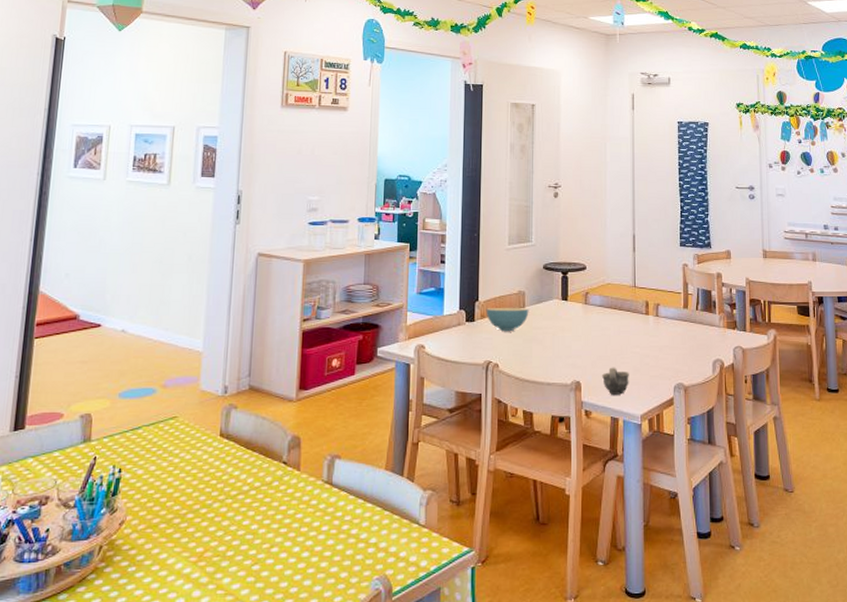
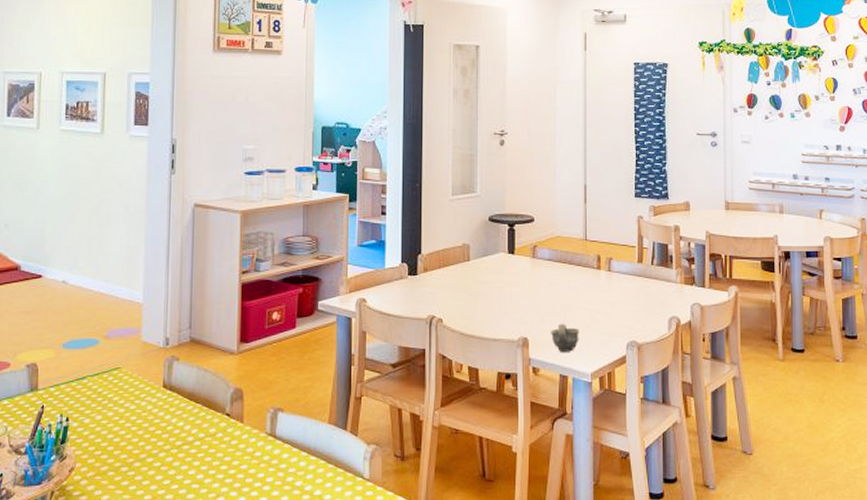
cereal bowl: present [486,308,529,331] -> none [429,261,474,285]

